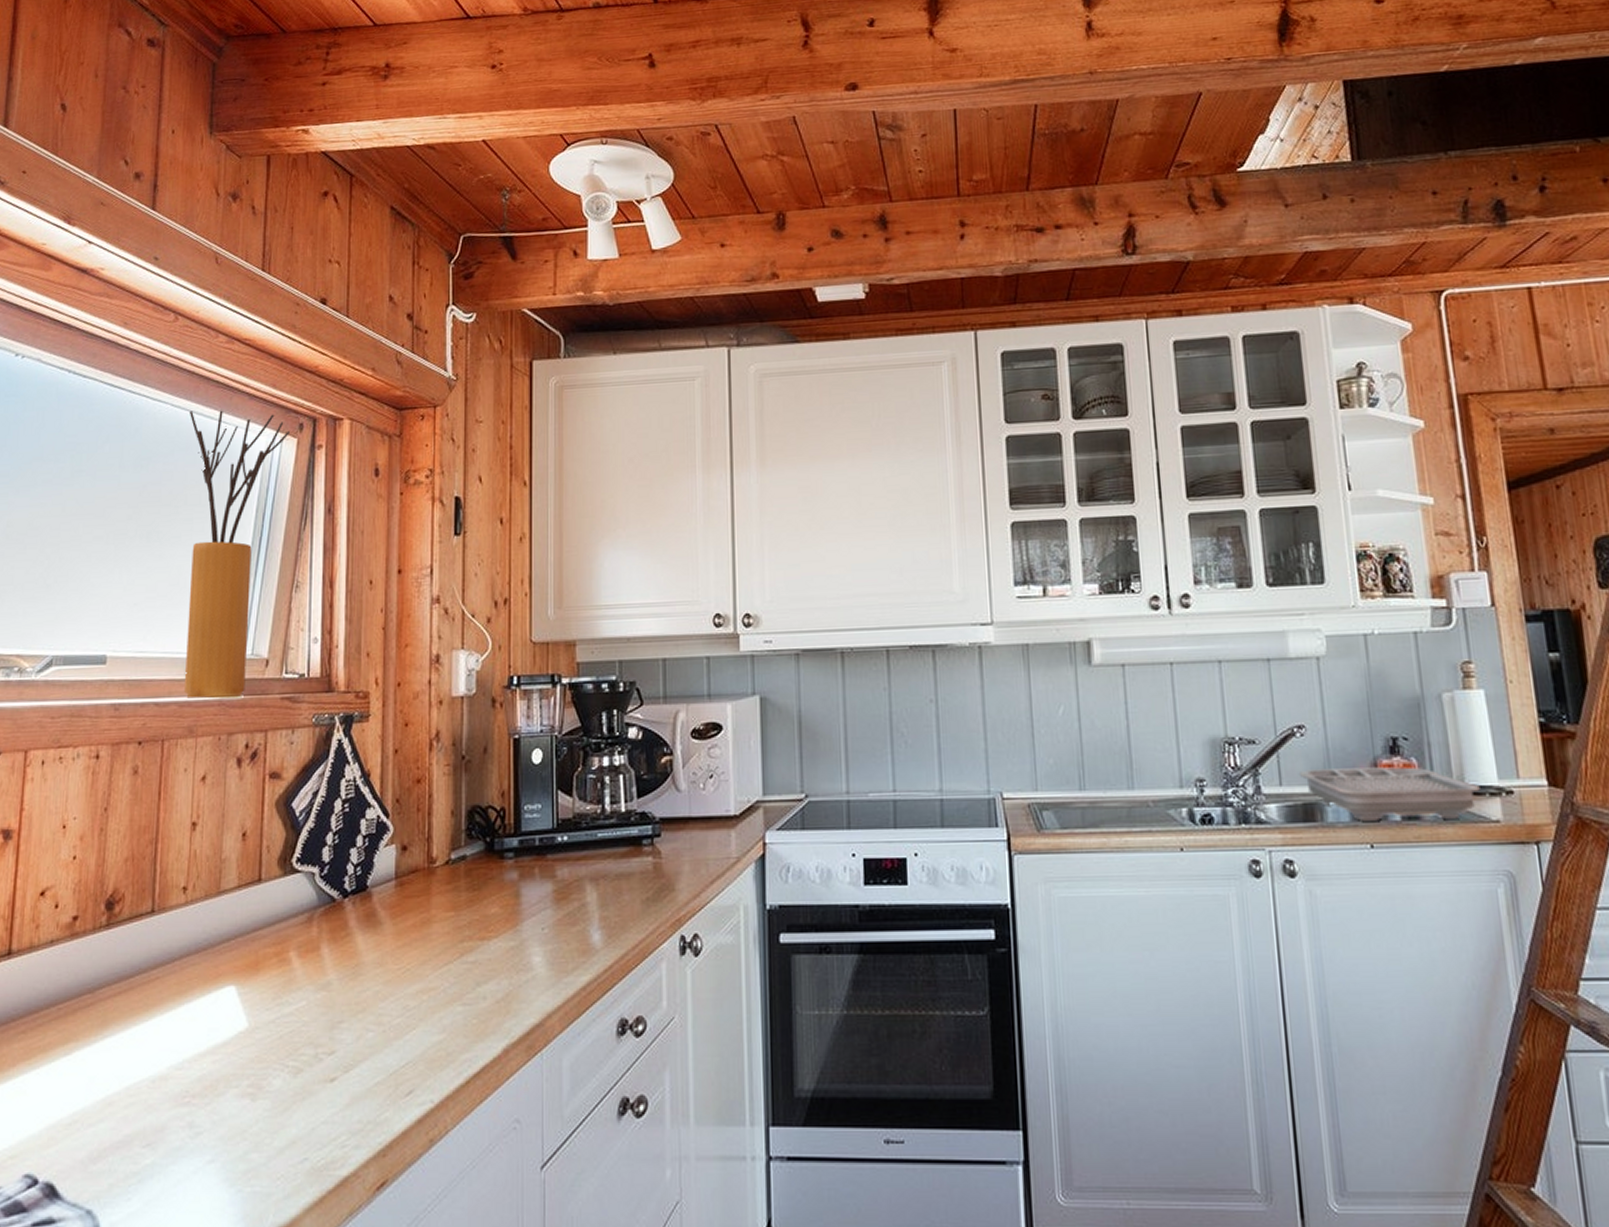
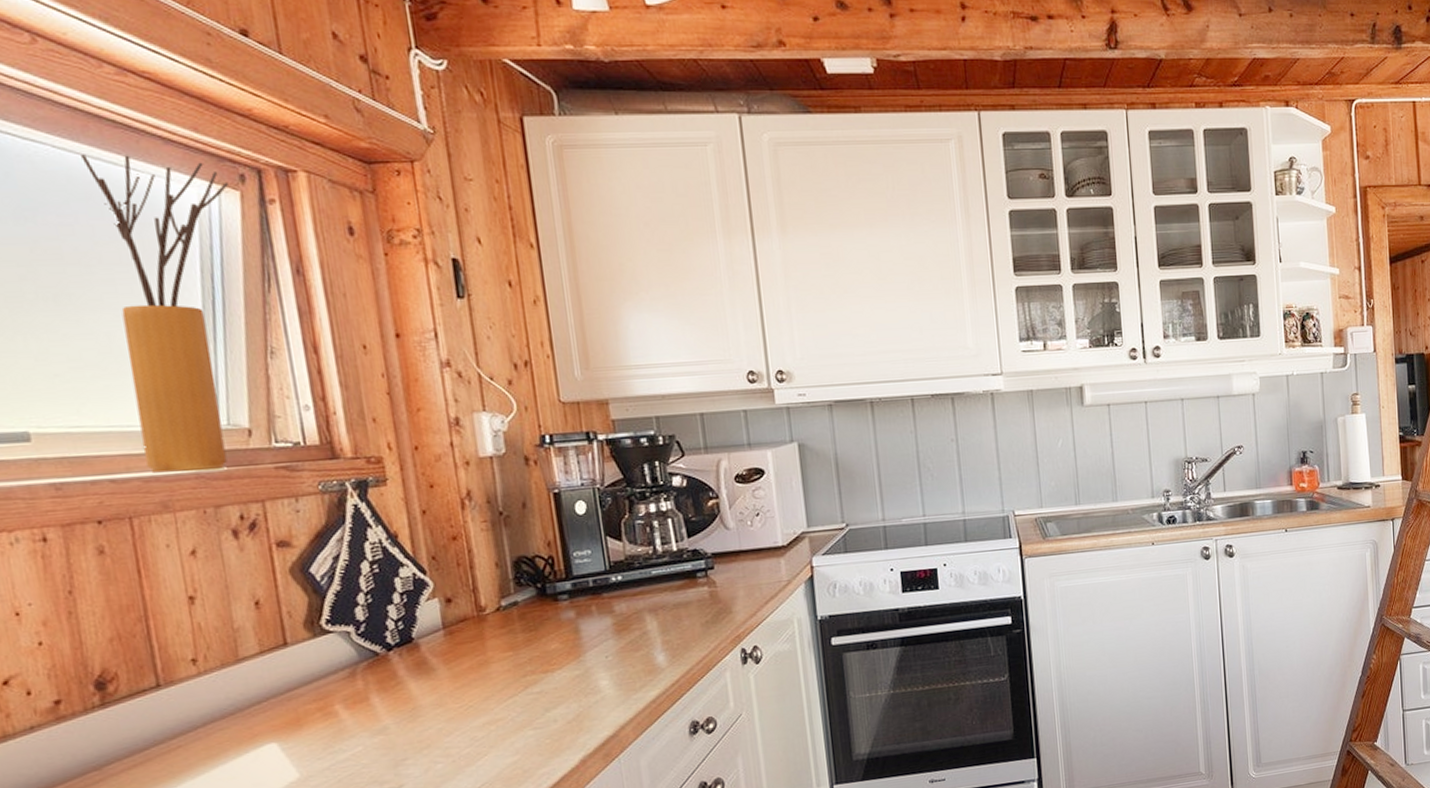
dish rack: present [1298,766,1480,821] -> none [1237,472,1359,513]

